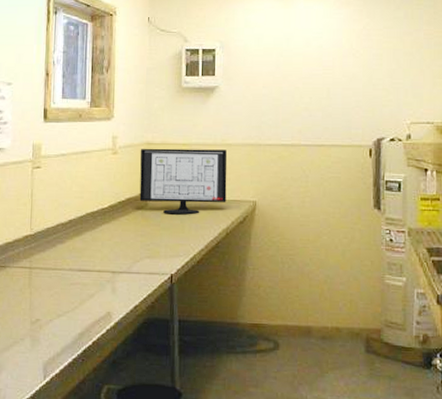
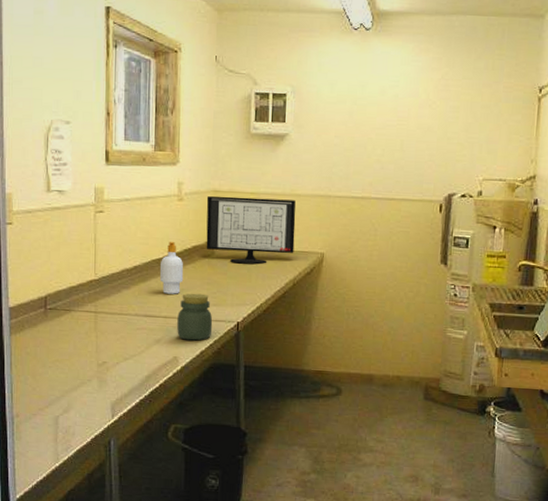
soap bottle: none [94,195,118,247] -> present [159,242,184,294]
jar: none [110,245,147,295] -> present [177,293,213,341]

